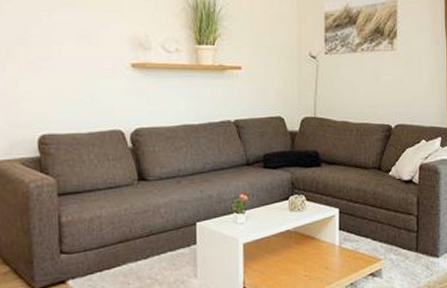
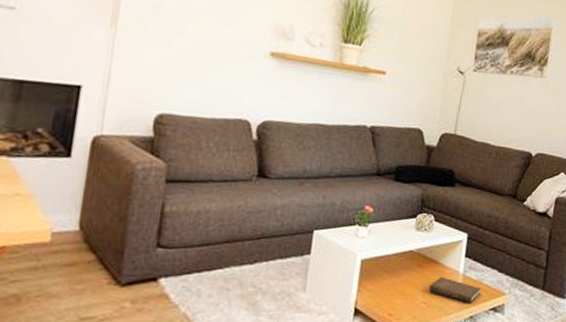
book: none [309,250,358,272] -> present [428,276,482,303]

